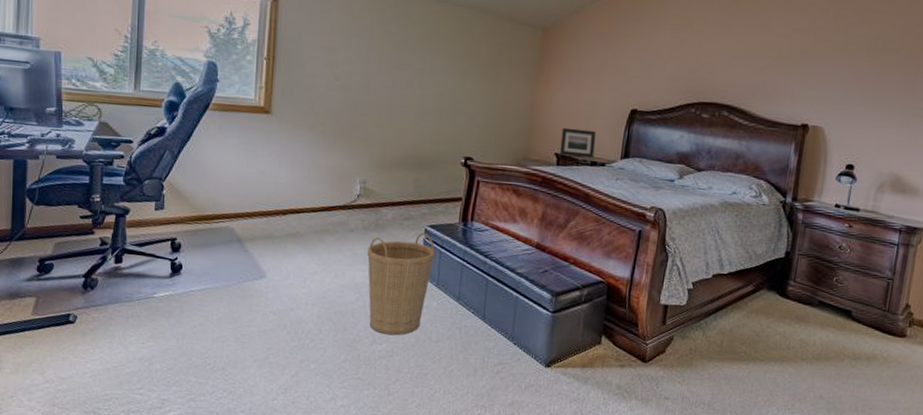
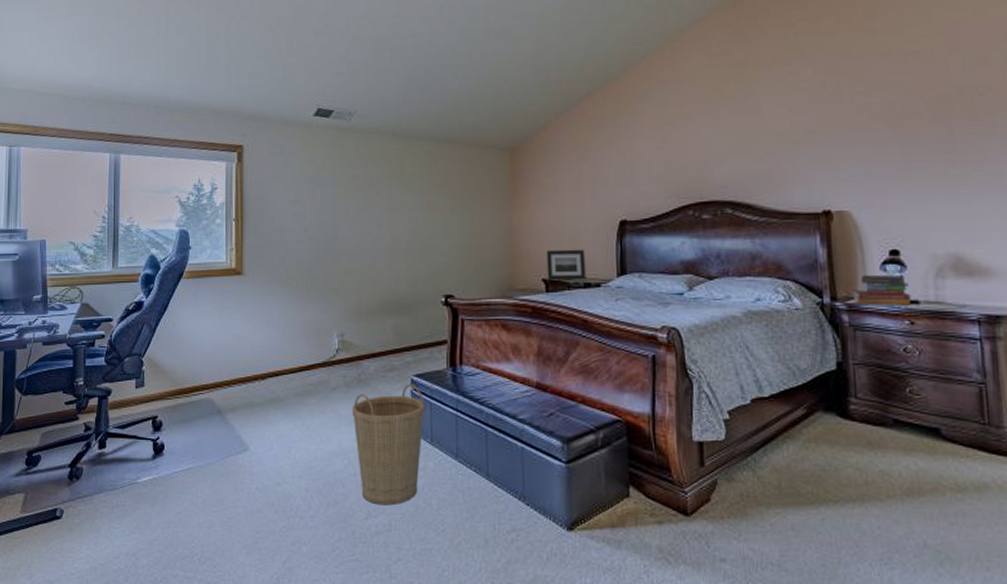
books: none [809,182,855,213] -> present [852,274,912,307]

